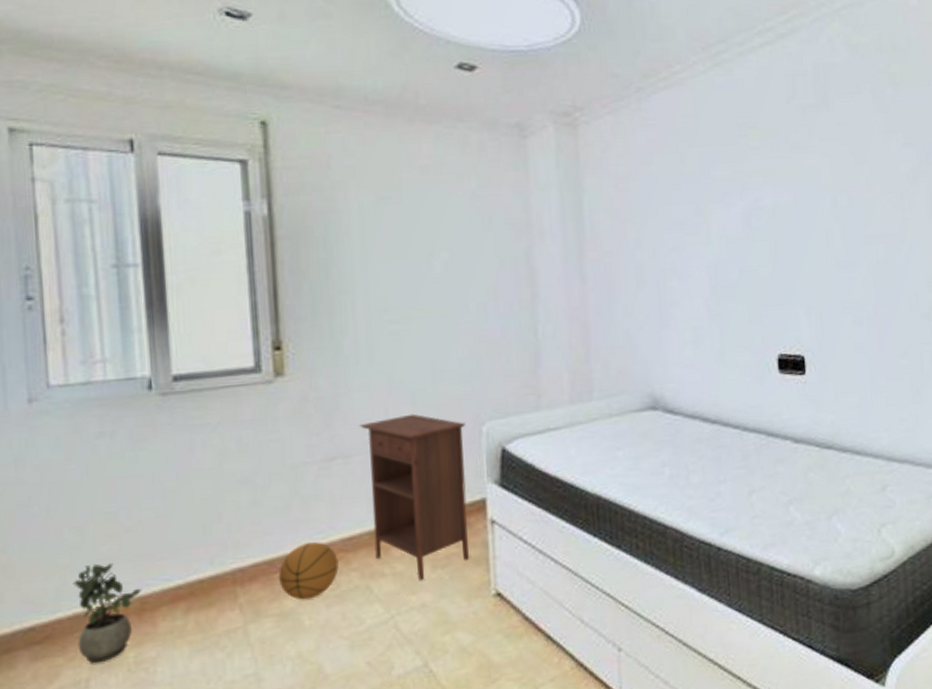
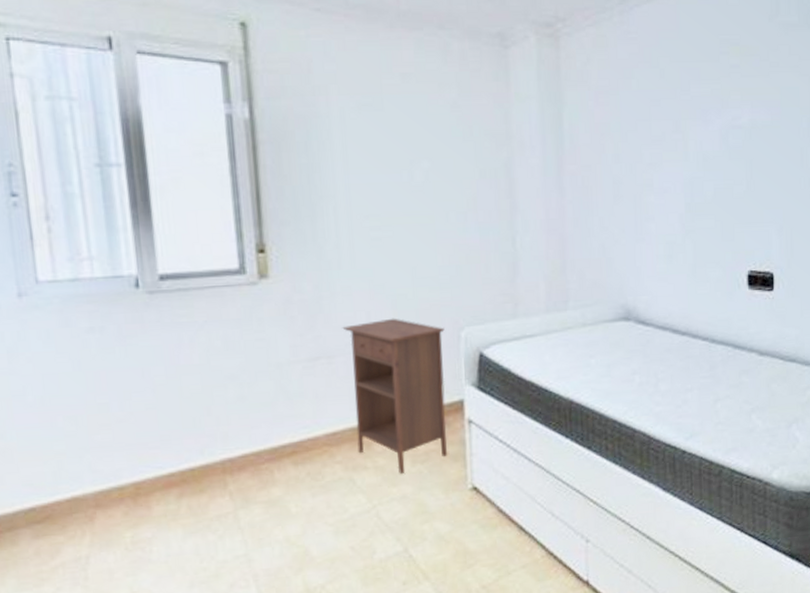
potted plant: present [73,563,141,664] -> none [69,451,136,543]
basketball: present [279,542,339,600] -> none [266,436,323,489]

